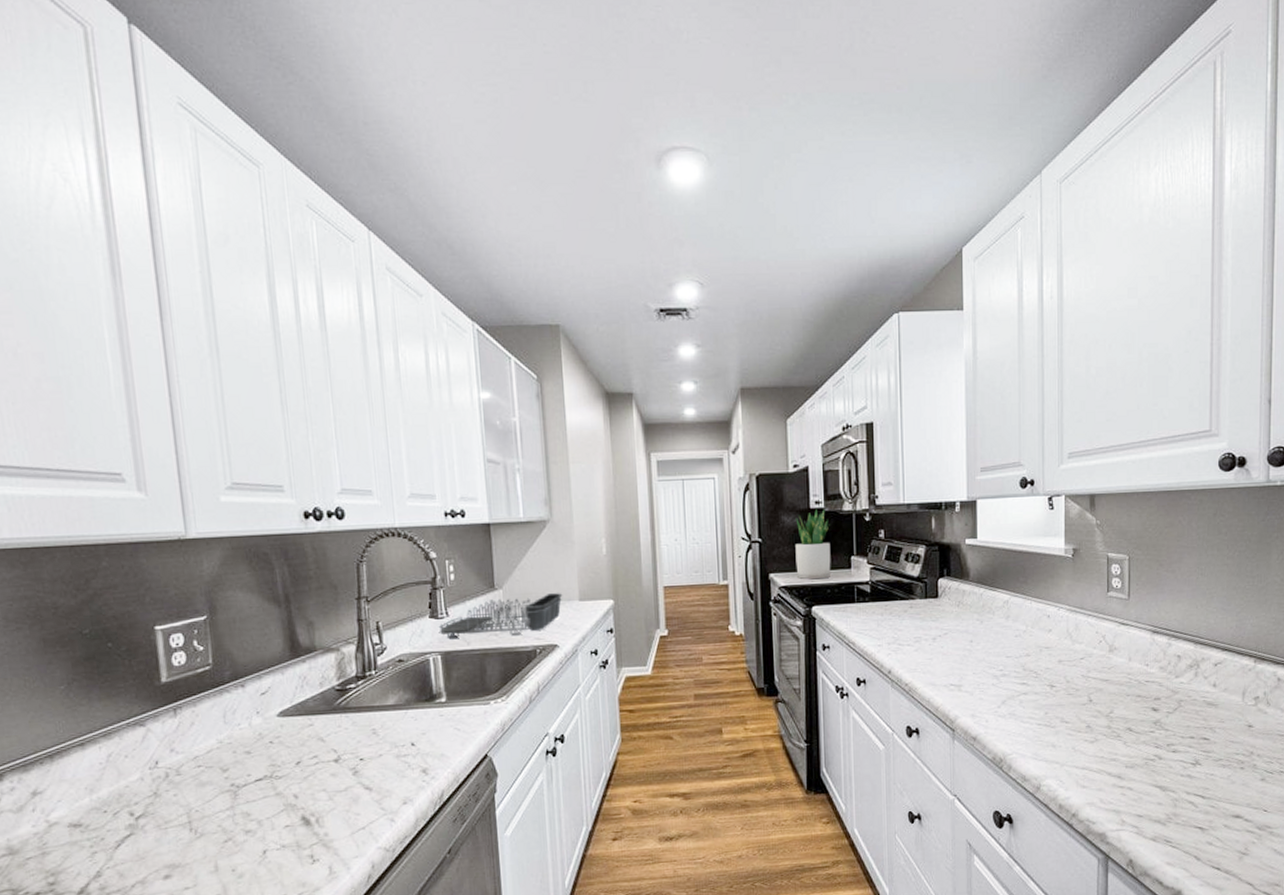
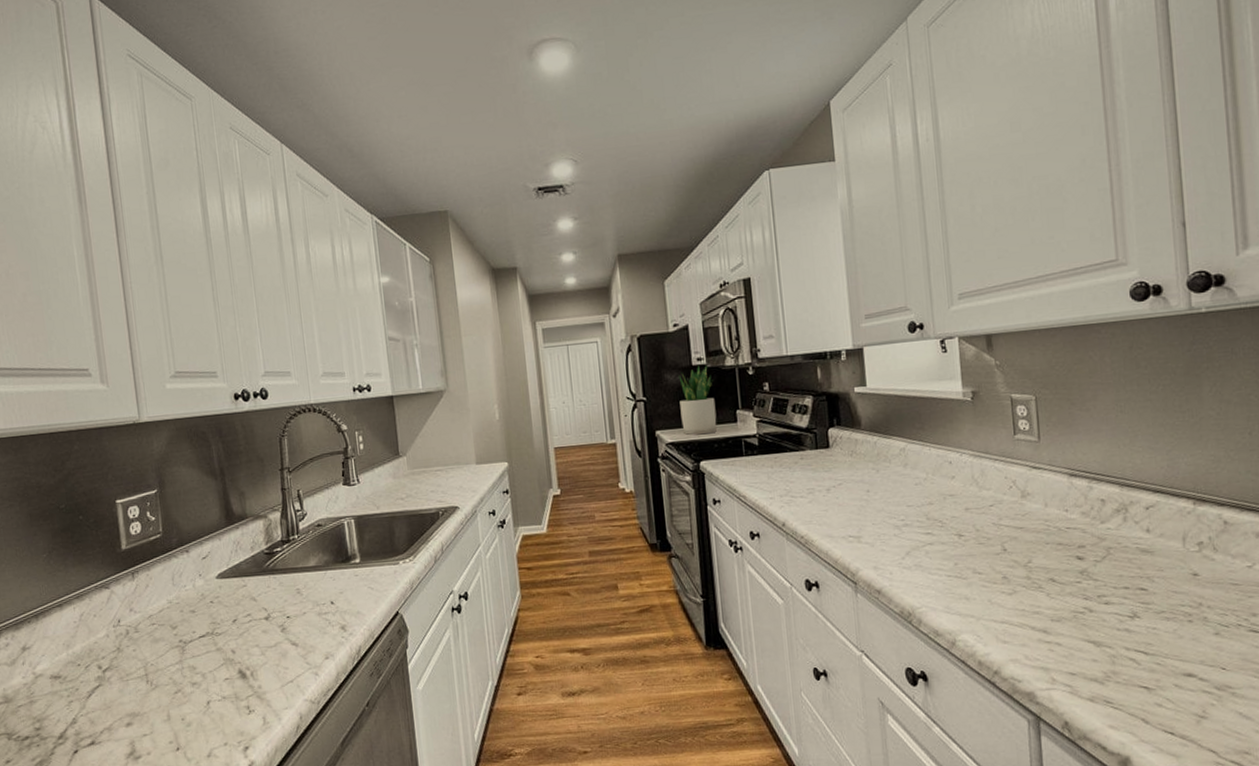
dish rack: present [439,593,563,638] -> none [352,458,461,503]

